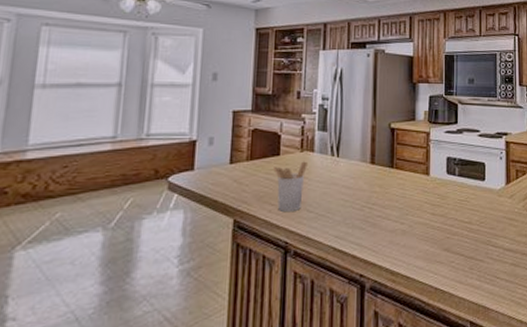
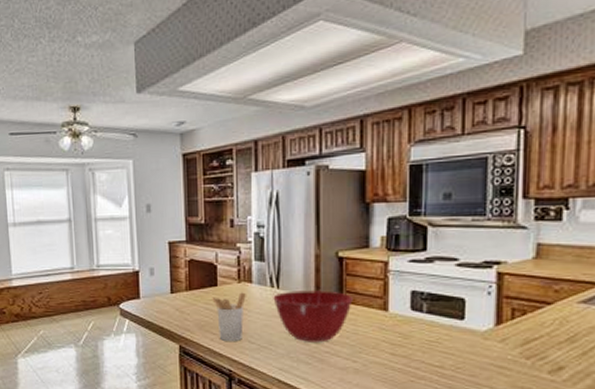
mixing bowl: none [333,158,402,208] -> present [273,291,353,343]

